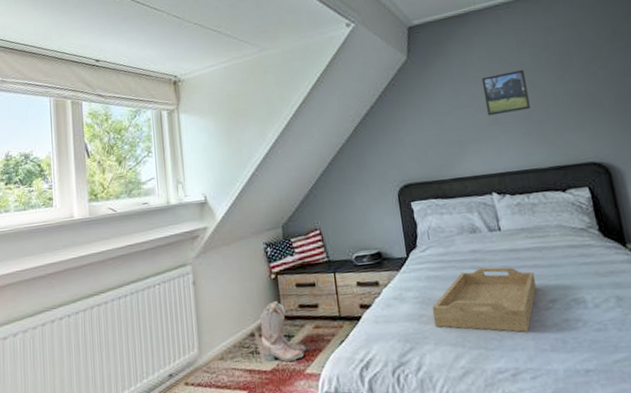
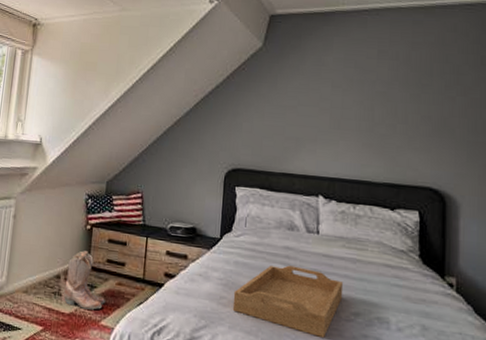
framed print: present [481,70,531,116] -> none [331,79,379,121]

